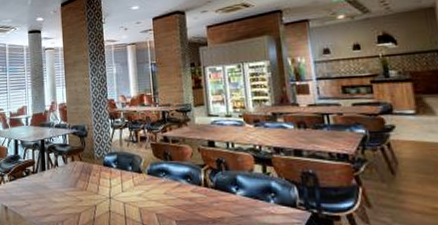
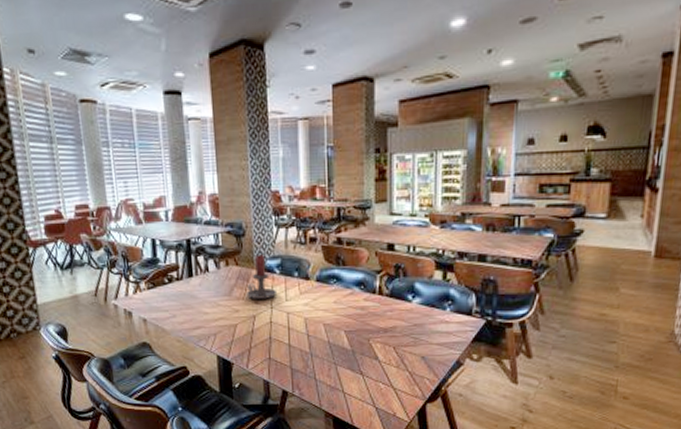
candle holder: none [89,150,115,190] -> present [247,253,278,299]

